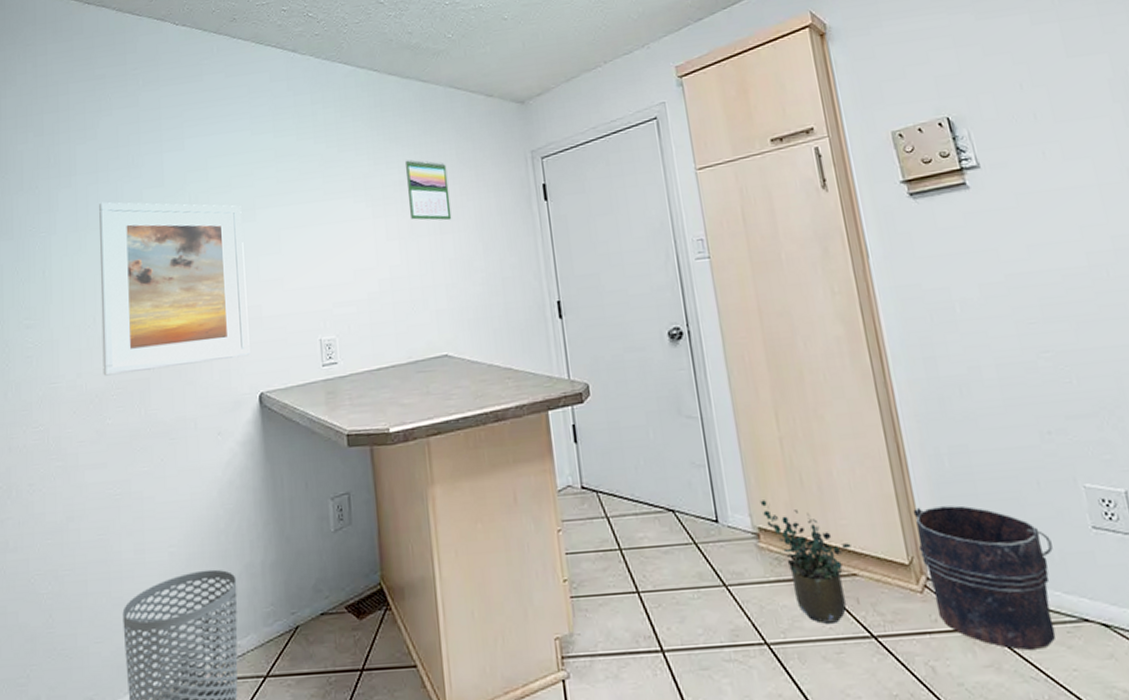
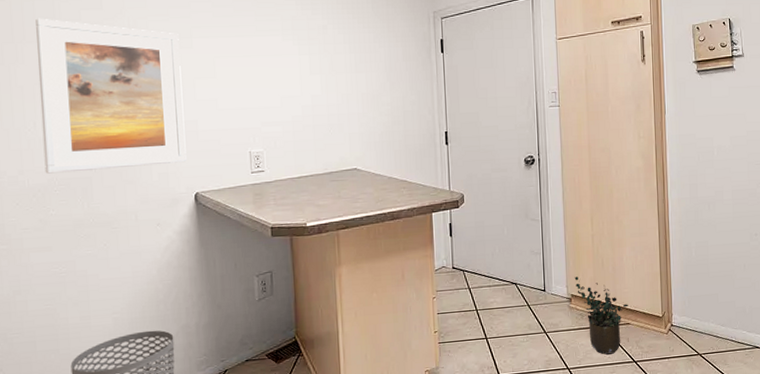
calendar: present [404,159,452,221] -> none [328,8,366,62]
bucket: present [913,505,1056,650] -> none [669,279,746,366]

